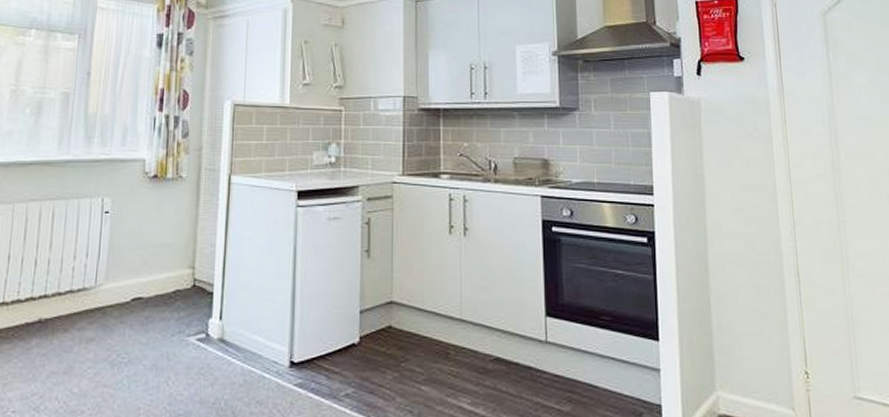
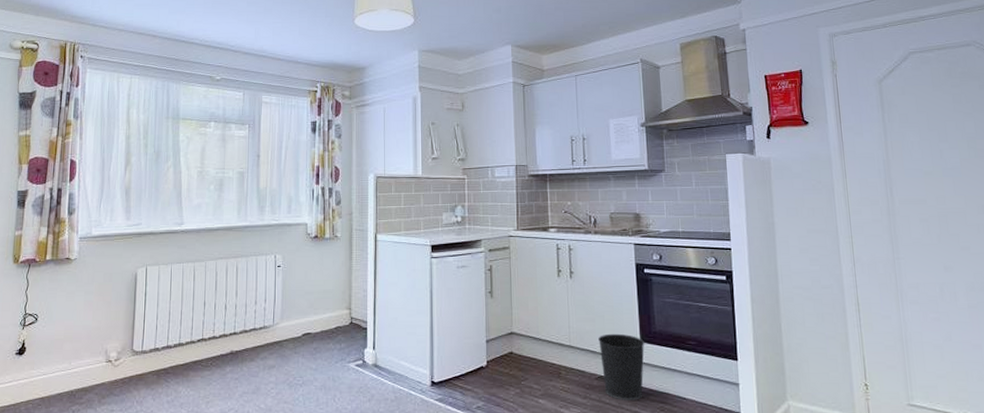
wastebasket: none [496,305,551,390] -> present [598,333,645,402]

